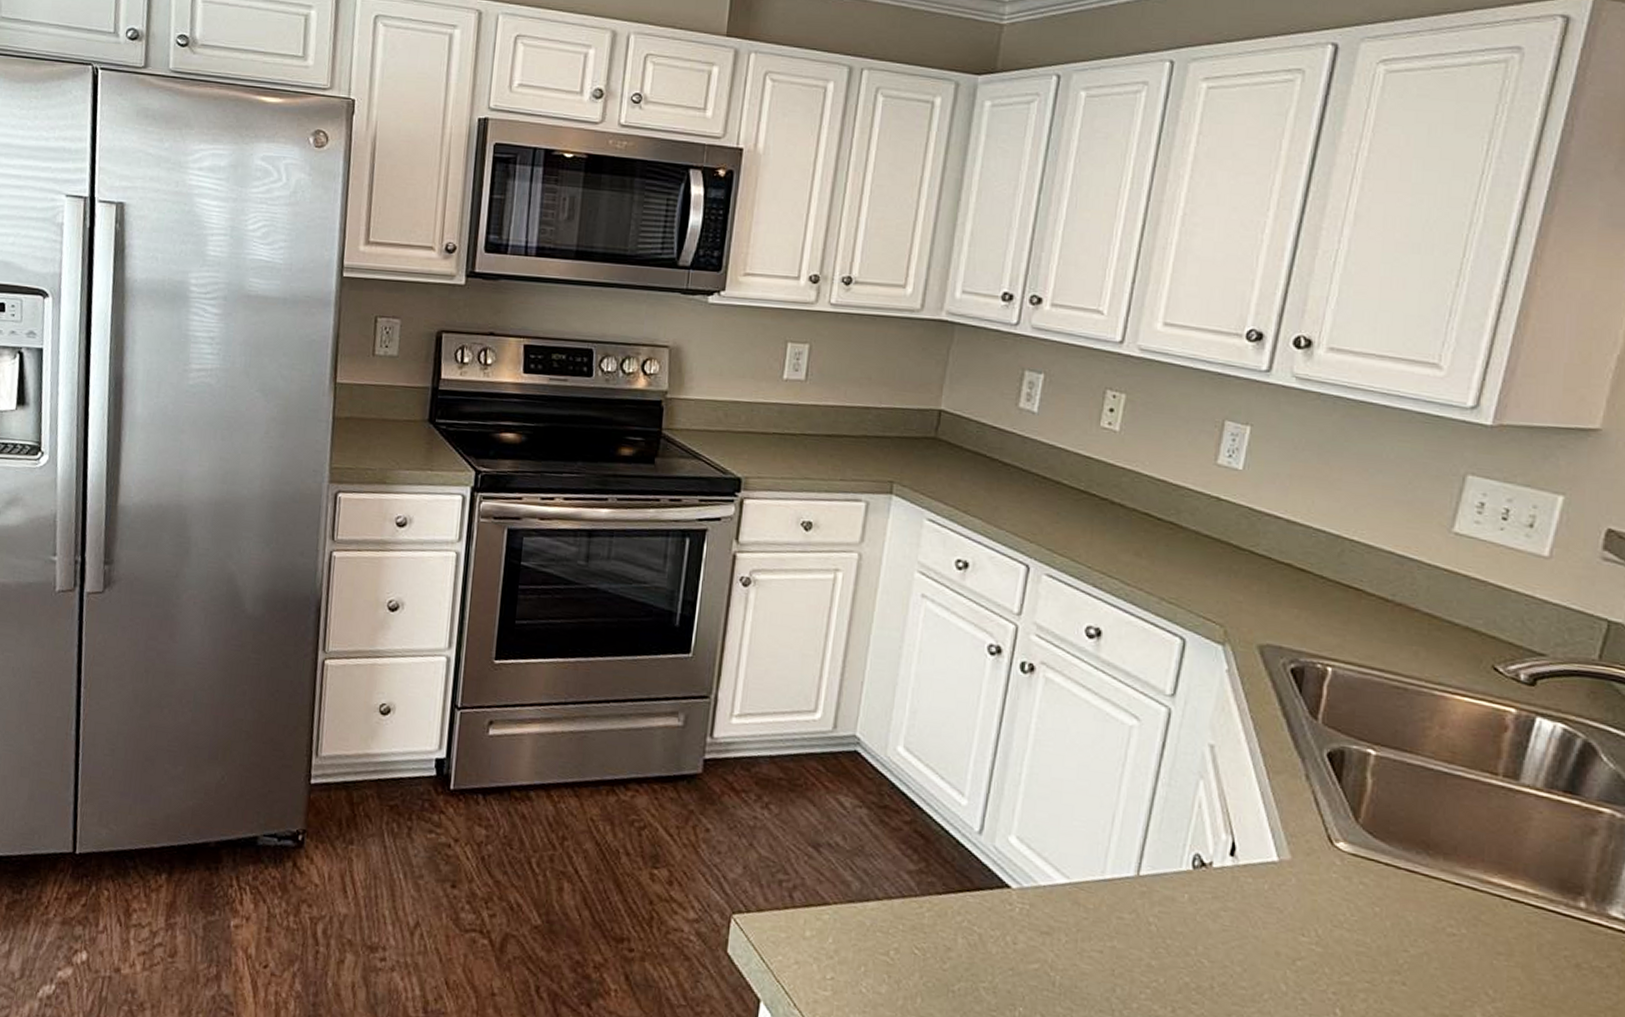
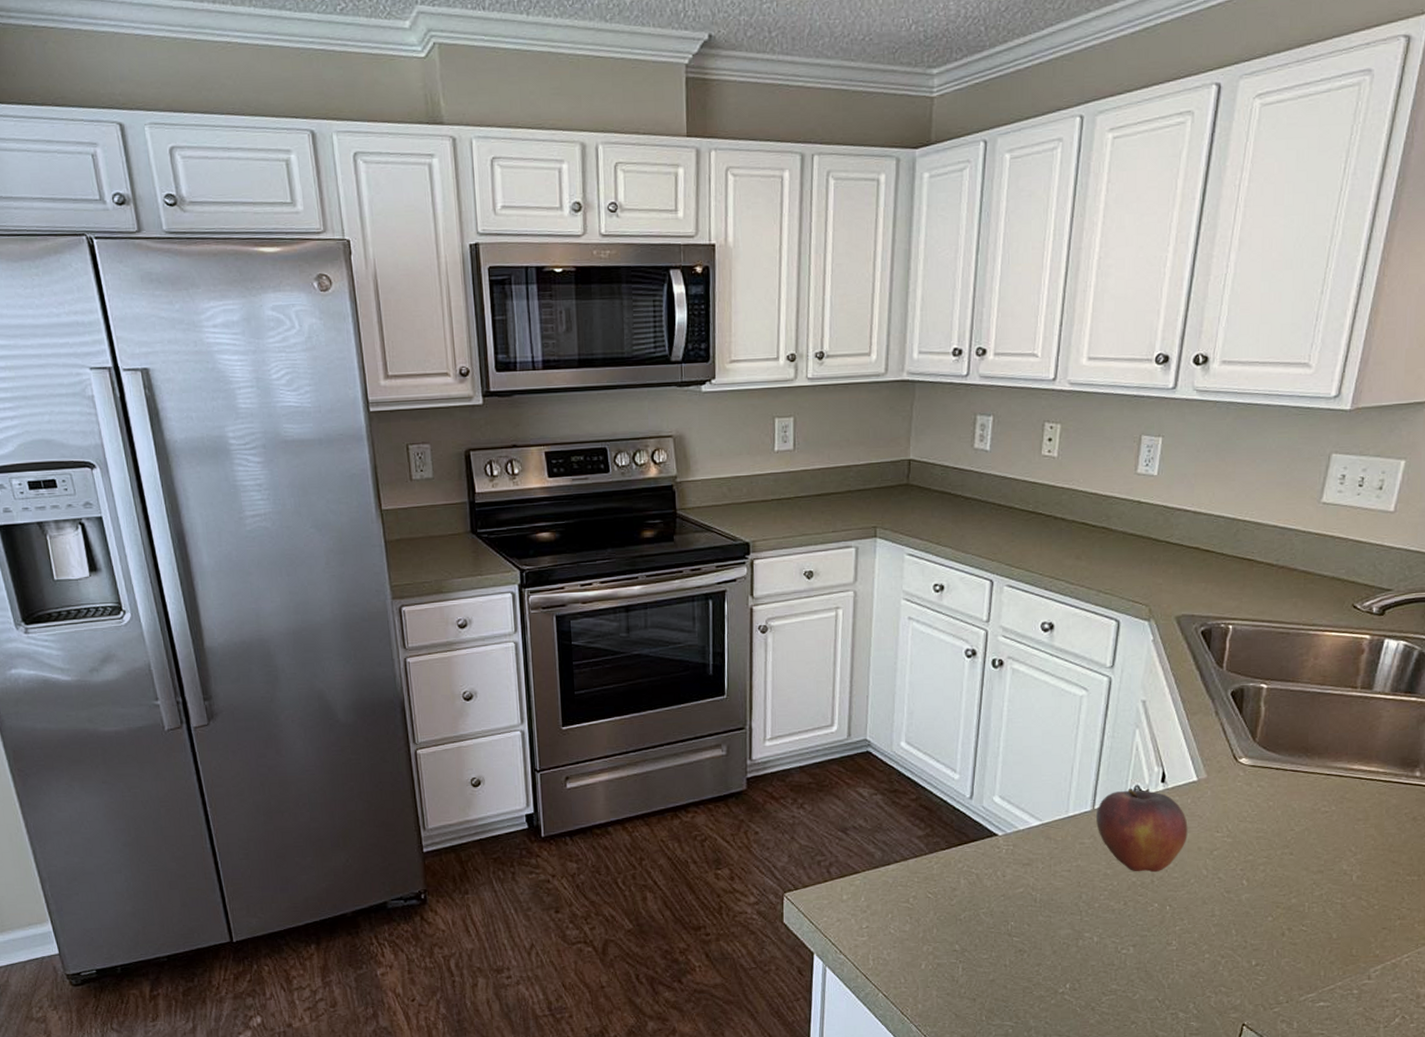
fruit: none [1141,855,1263,976] -> present [1096,788,1188,873]

